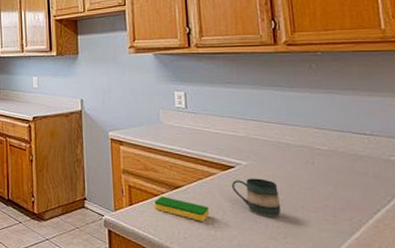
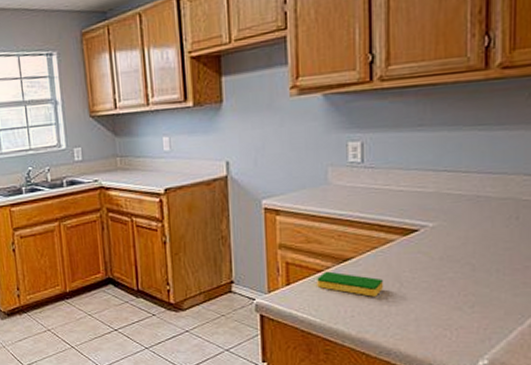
mug: present [232,178,282,218] -> none [414,241,472,286]

